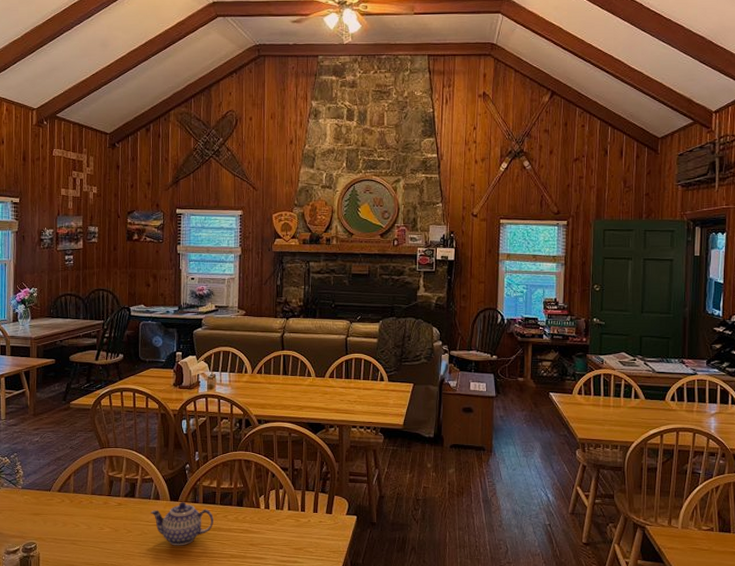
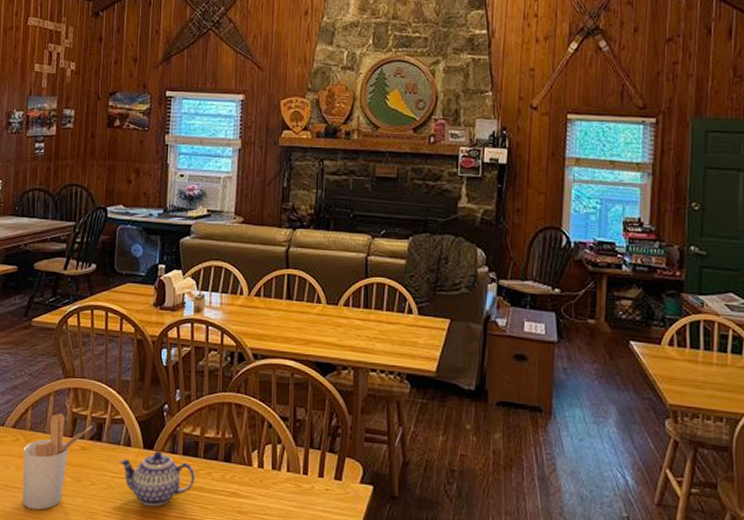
utensil holder: none [68,477,127,557] -> present [22,413,93,510]

